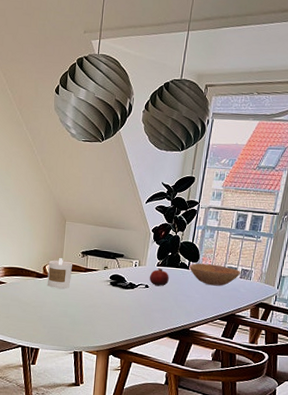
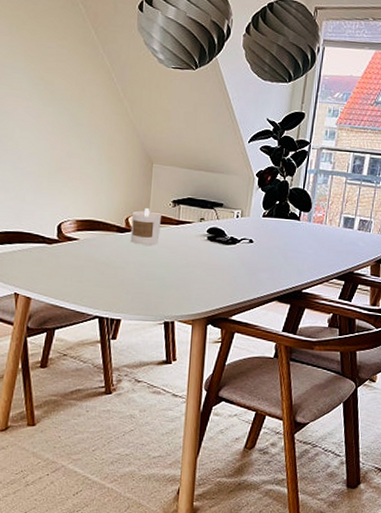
fruit: present [149,268,169,287] -> none [253,219,277,241]
bowl: present [189,263,241,286] -> none [300,213,359,240]

